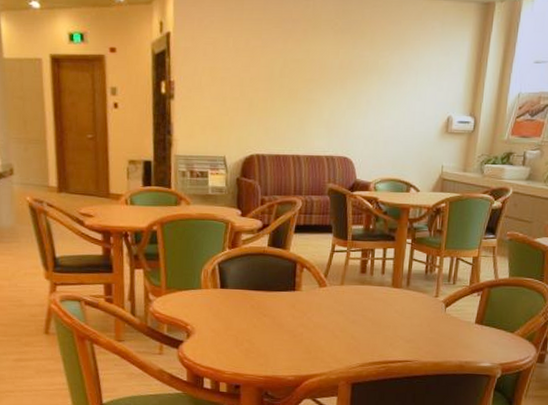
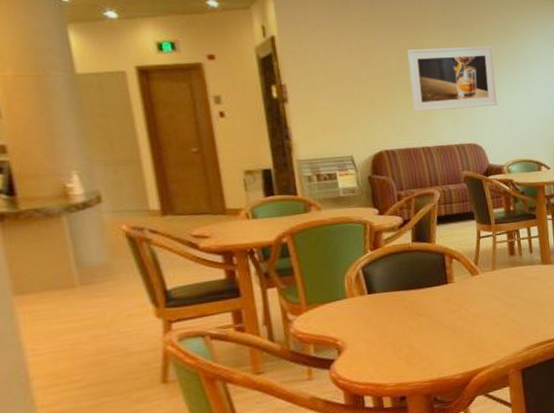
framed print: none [289,54,383,120] -> present [407,46,498,112]

